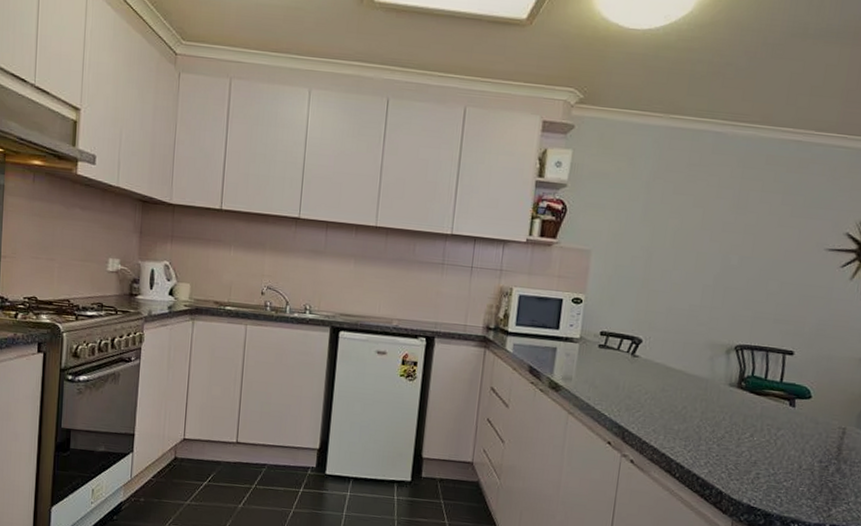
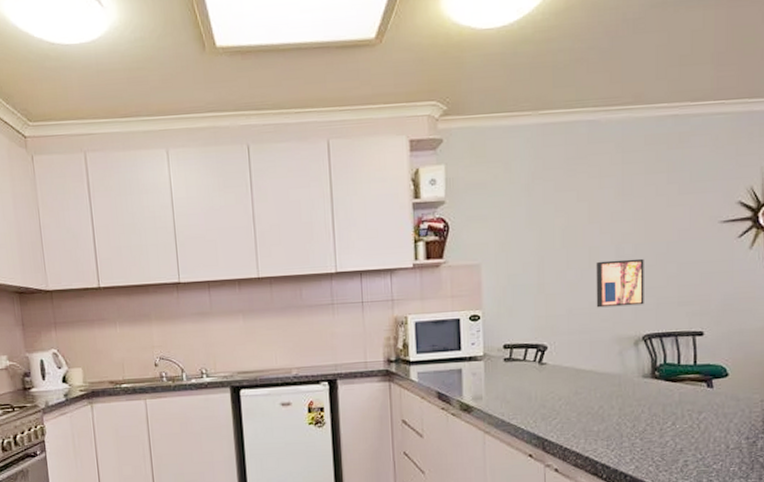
wall art: none [695,267,748,316] -> present [596,258,644,308]

